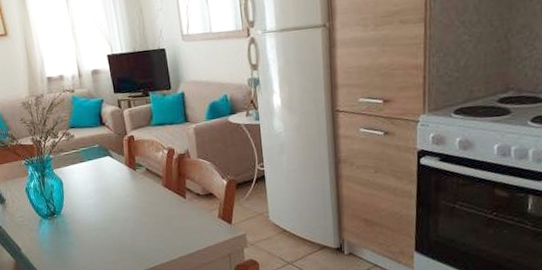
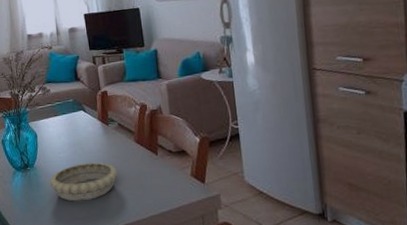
decorative bowl: none [77,207,147,247] -> present [49,162,118,202]

